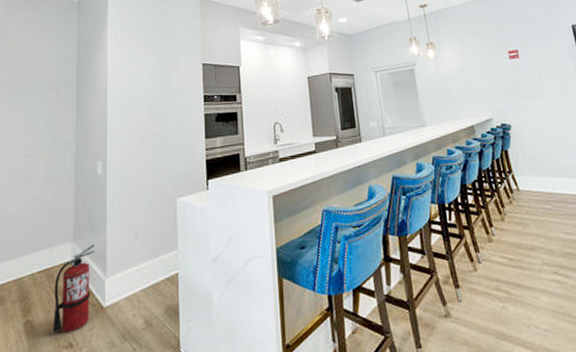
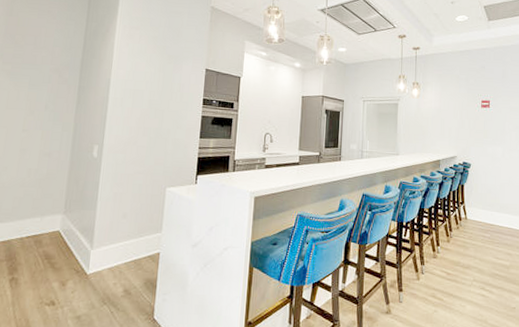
fire extinguisher: present [52,244,96,333] -> none [36,219,84,293]

